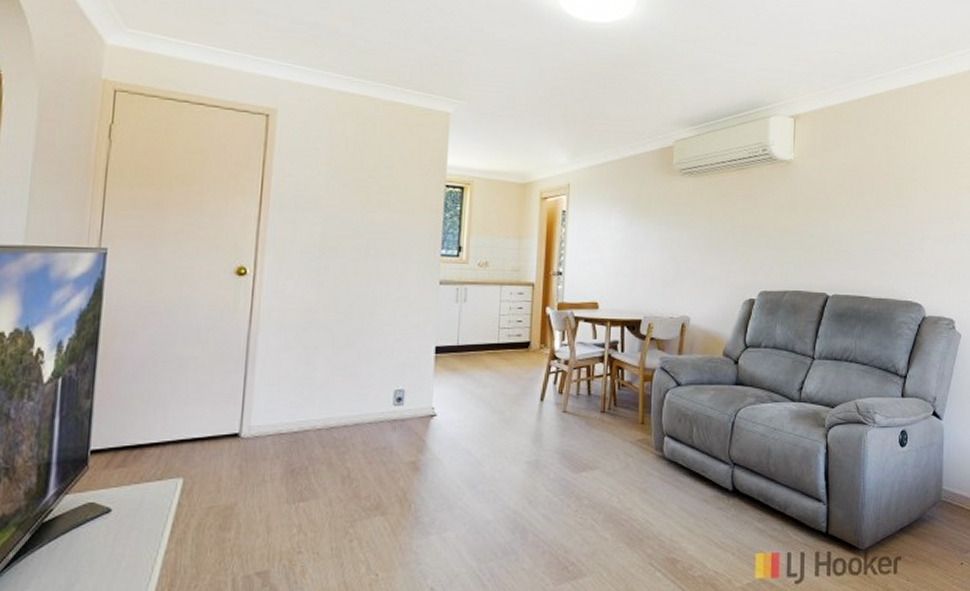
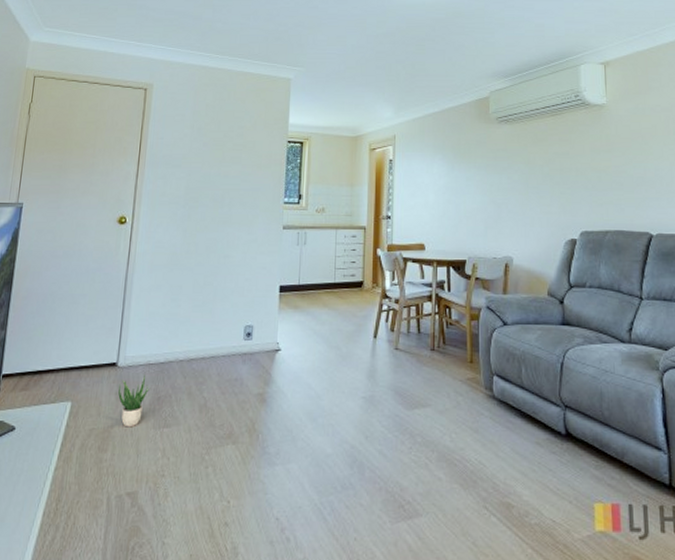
potted plant: none [242,445,283,503] -> present [118,374,151,428]

